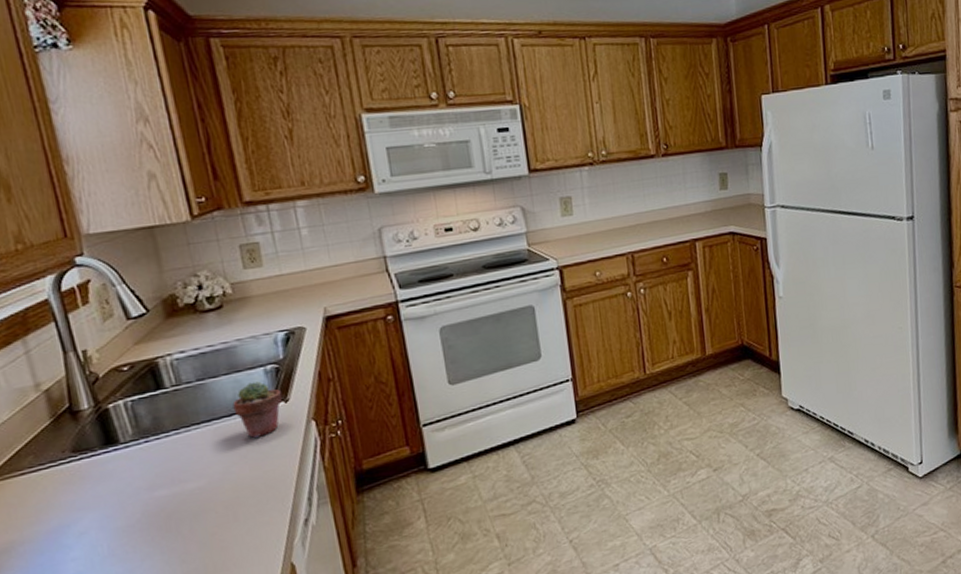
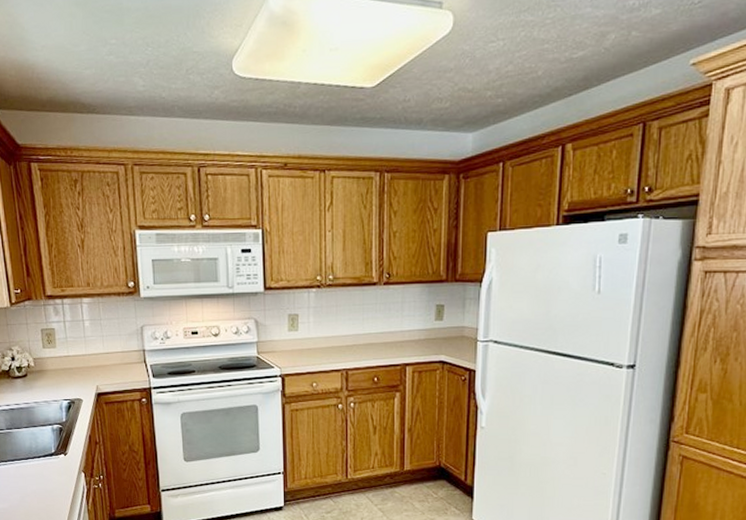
potted succulent: present [232,381,283,438] -> none [29,436,63,478]

